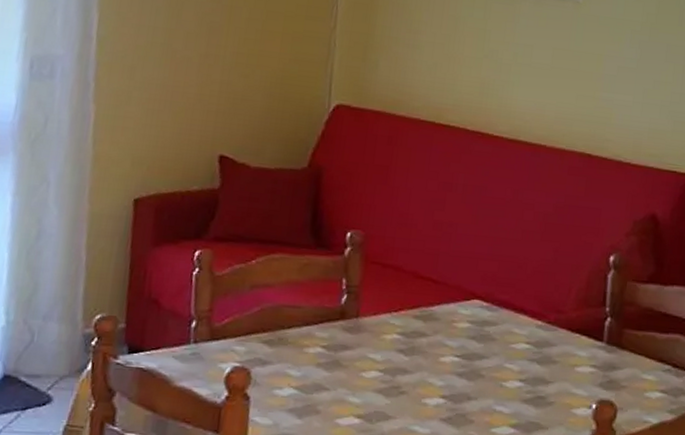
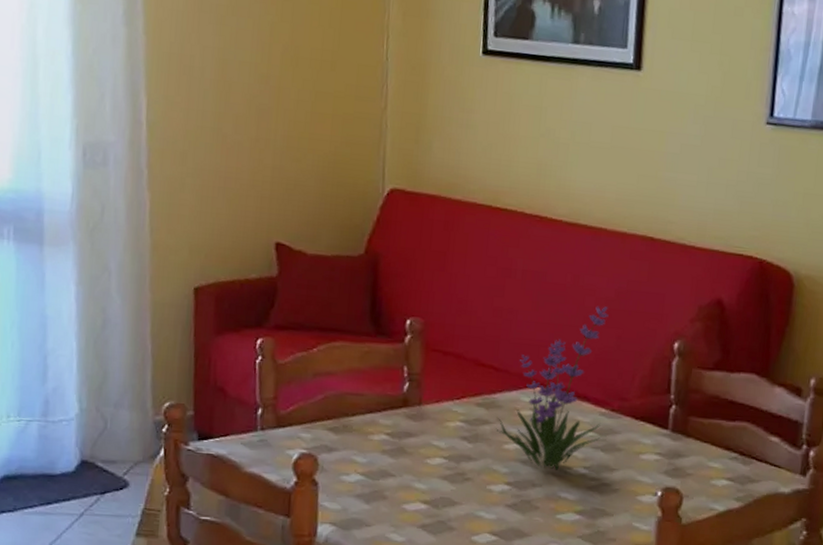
plant: none [432,220,547,383] -> present [496,306,609,470]

